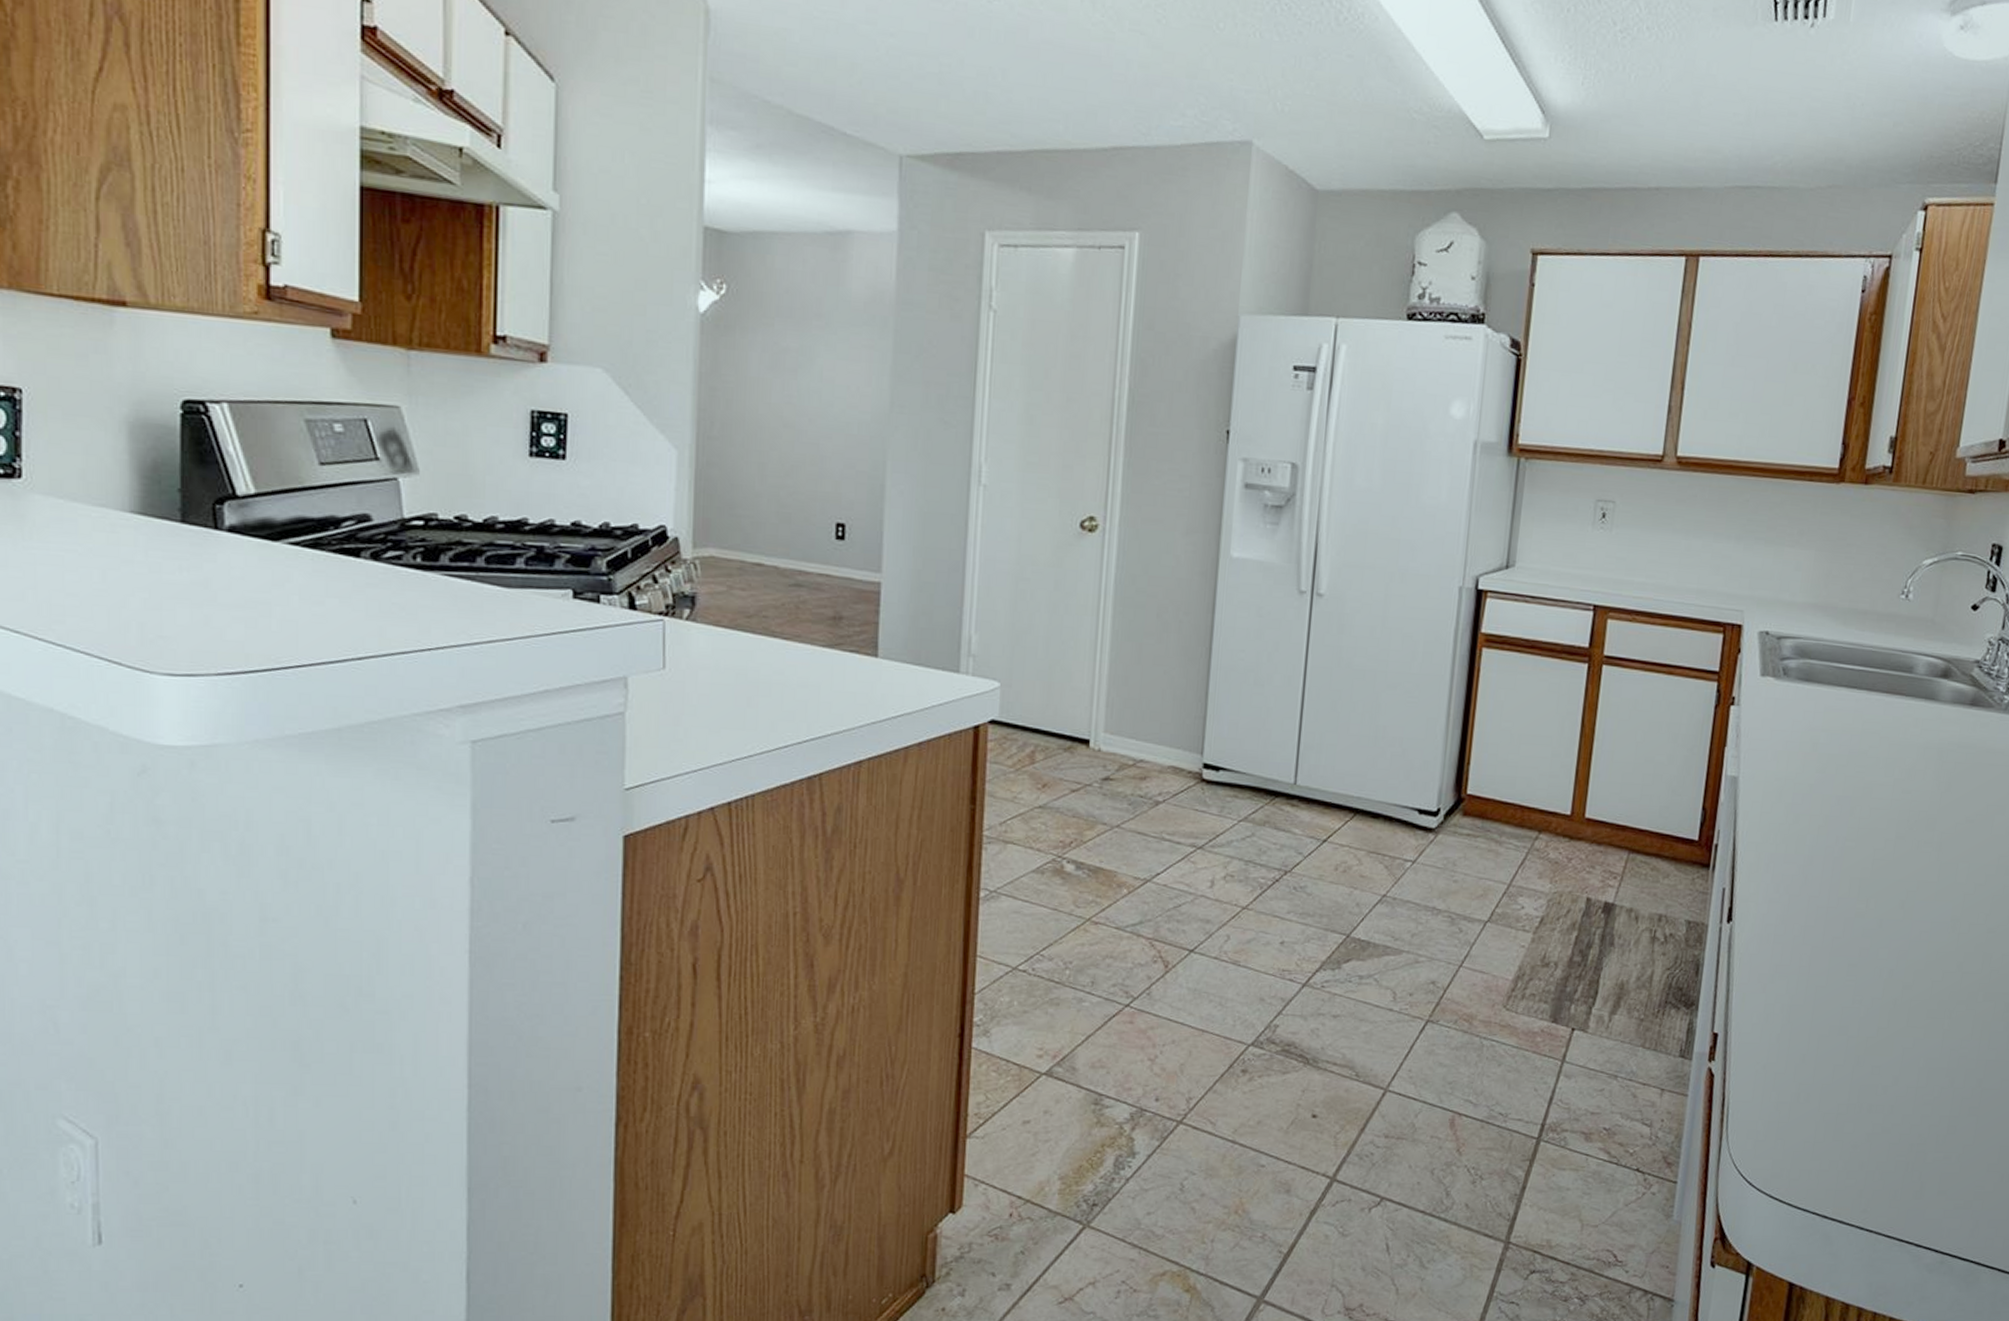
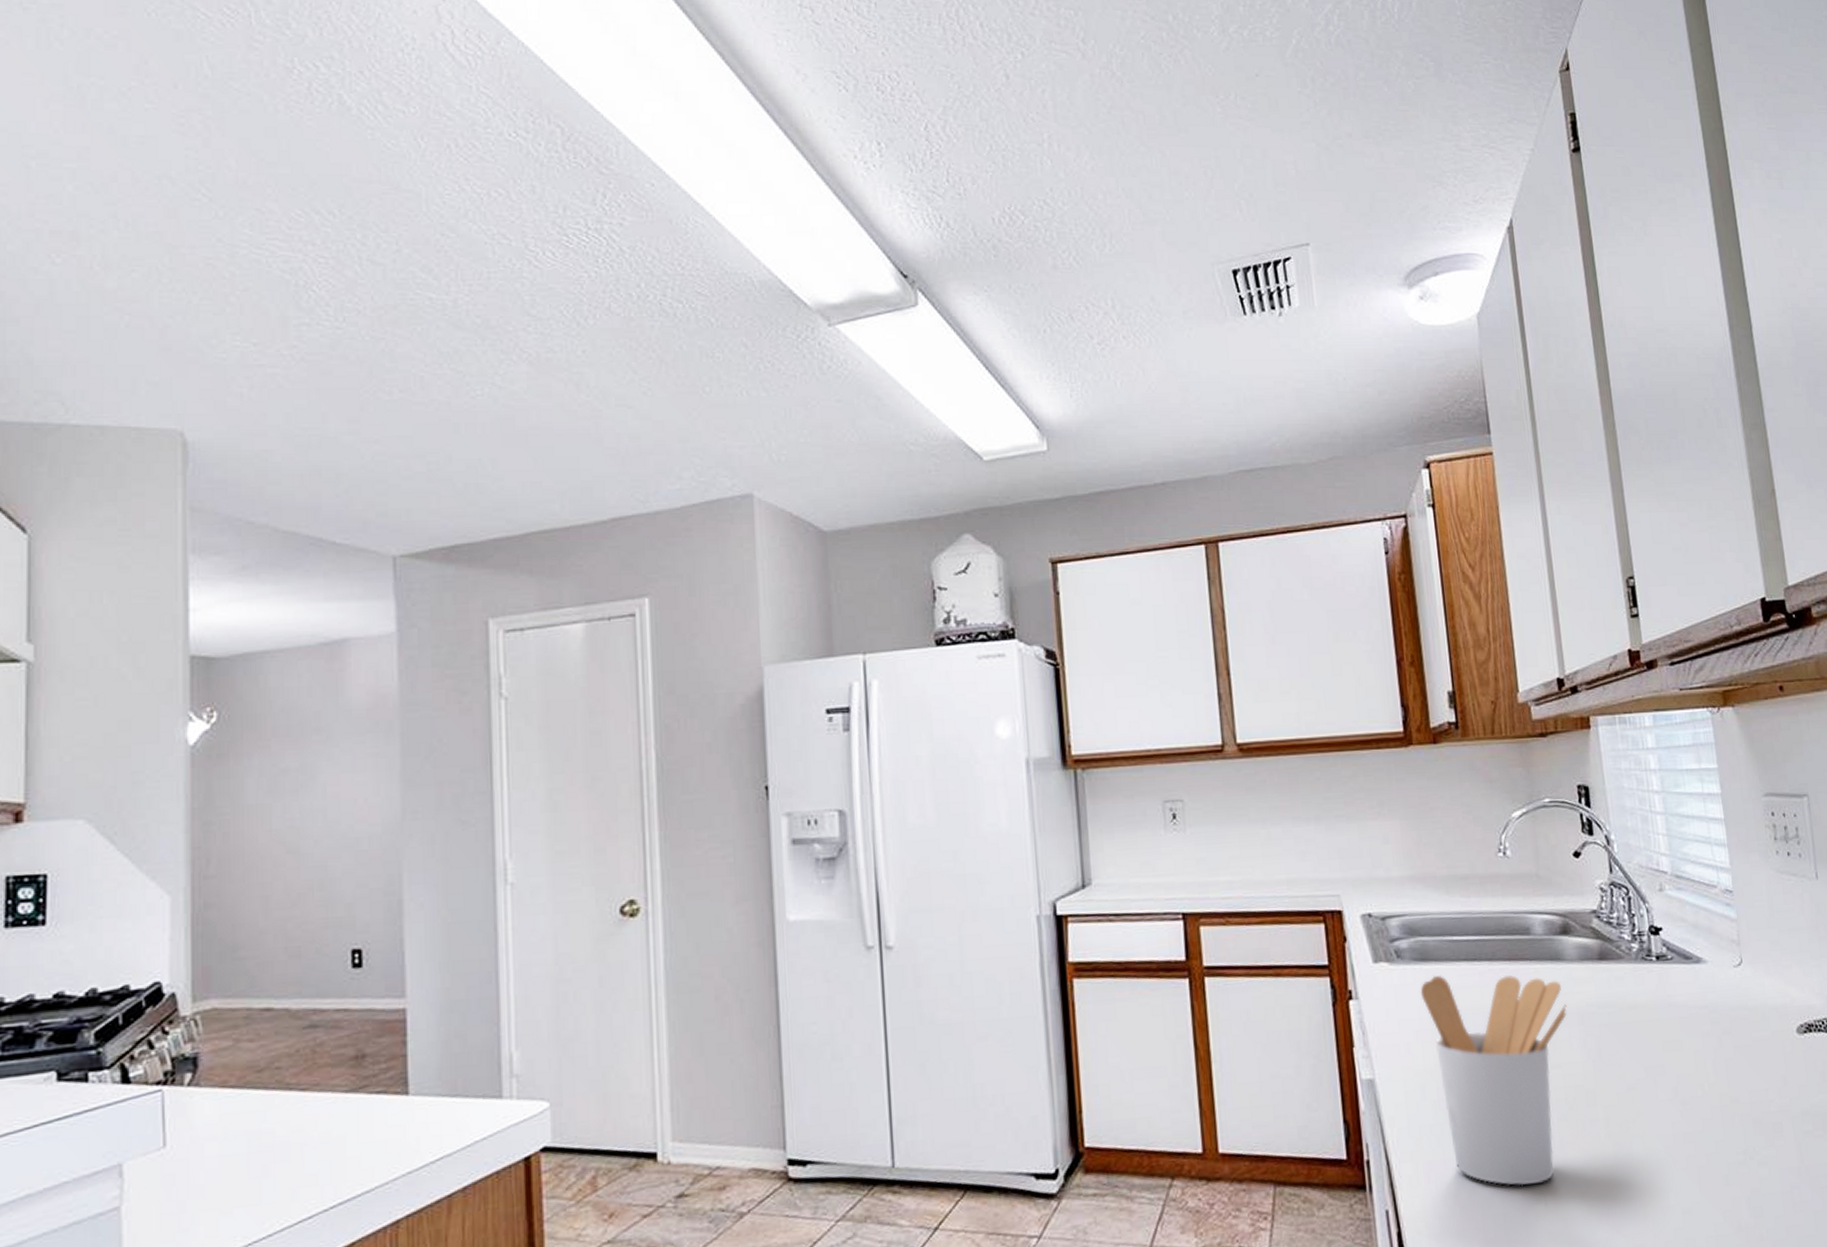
utensil holder: none [1794,695,1930,887] -> present [1420,974,1567,1186]

